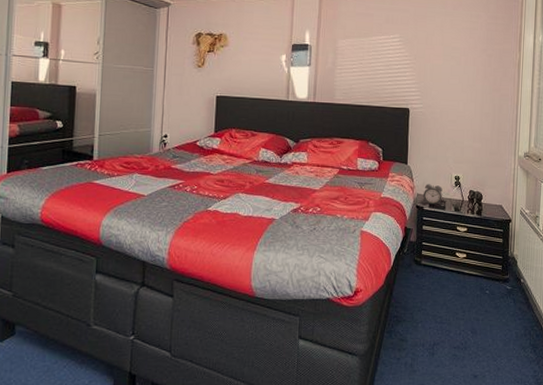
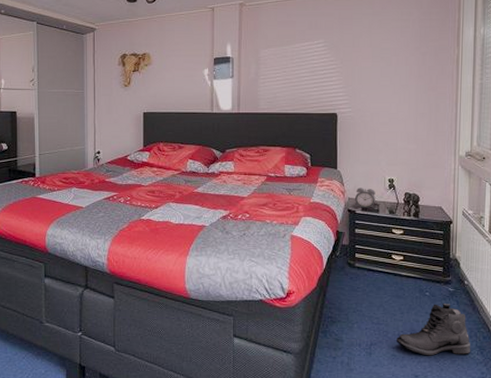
boot: none [458,302,525,355] -> present [397,304,471,356]

